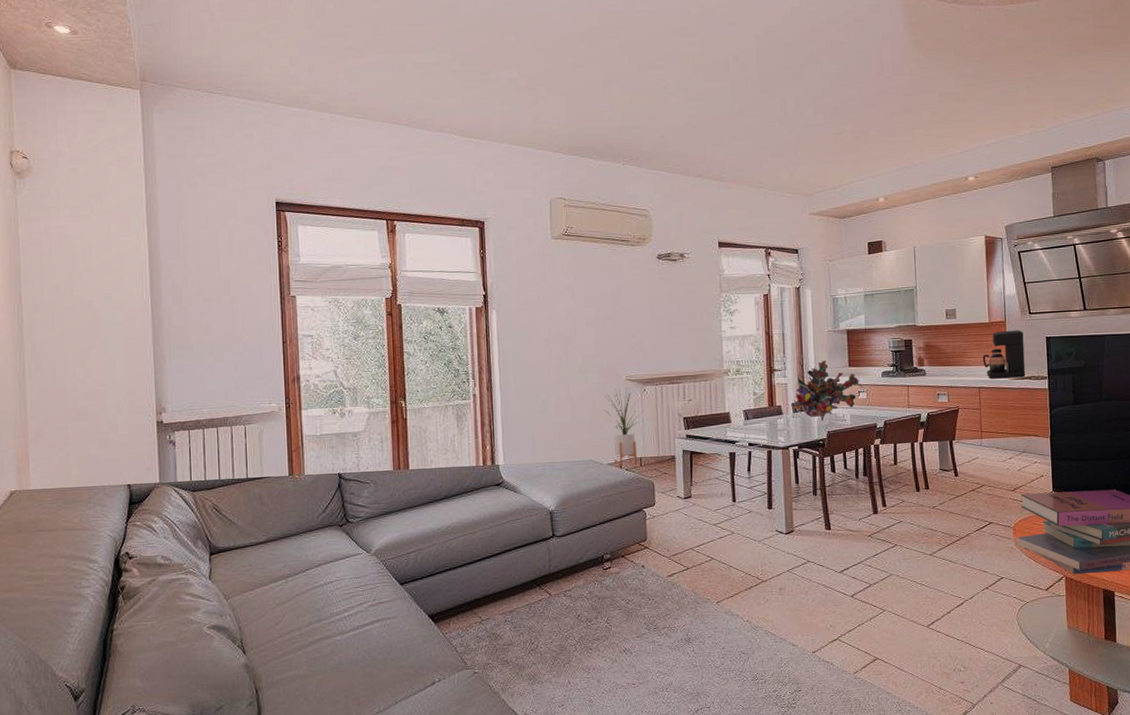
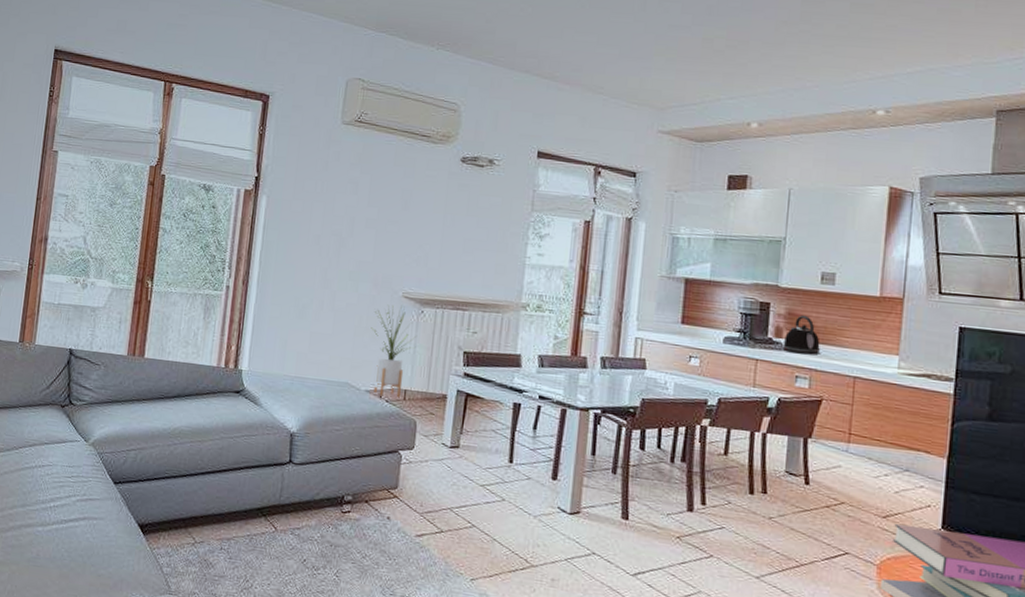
flower arrangement: present [793,360,864,421] -> none [602,310,698,385]
kettle: none [925,345,953,376] -> present [782,314,821,355]
coffee maker: present [982,330,1026,379] -> none [864,309,927,374]

